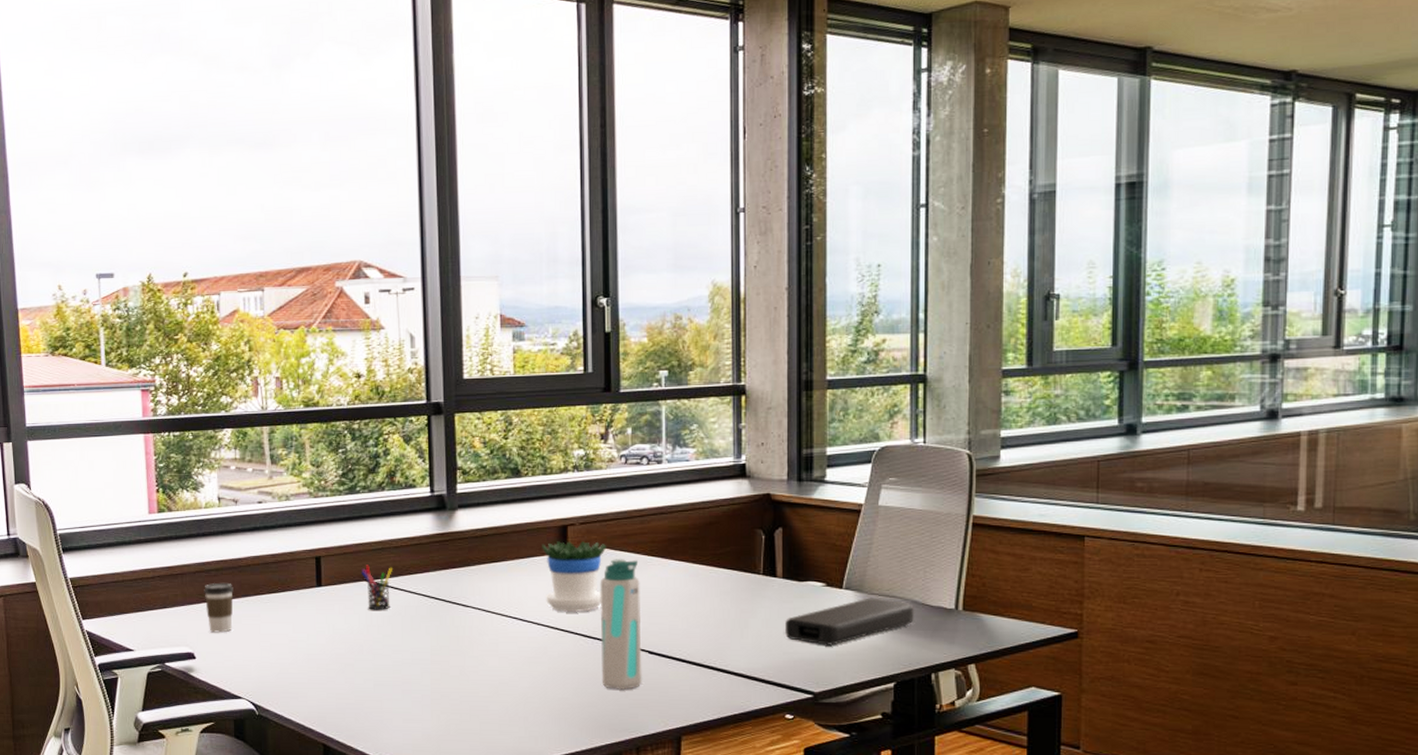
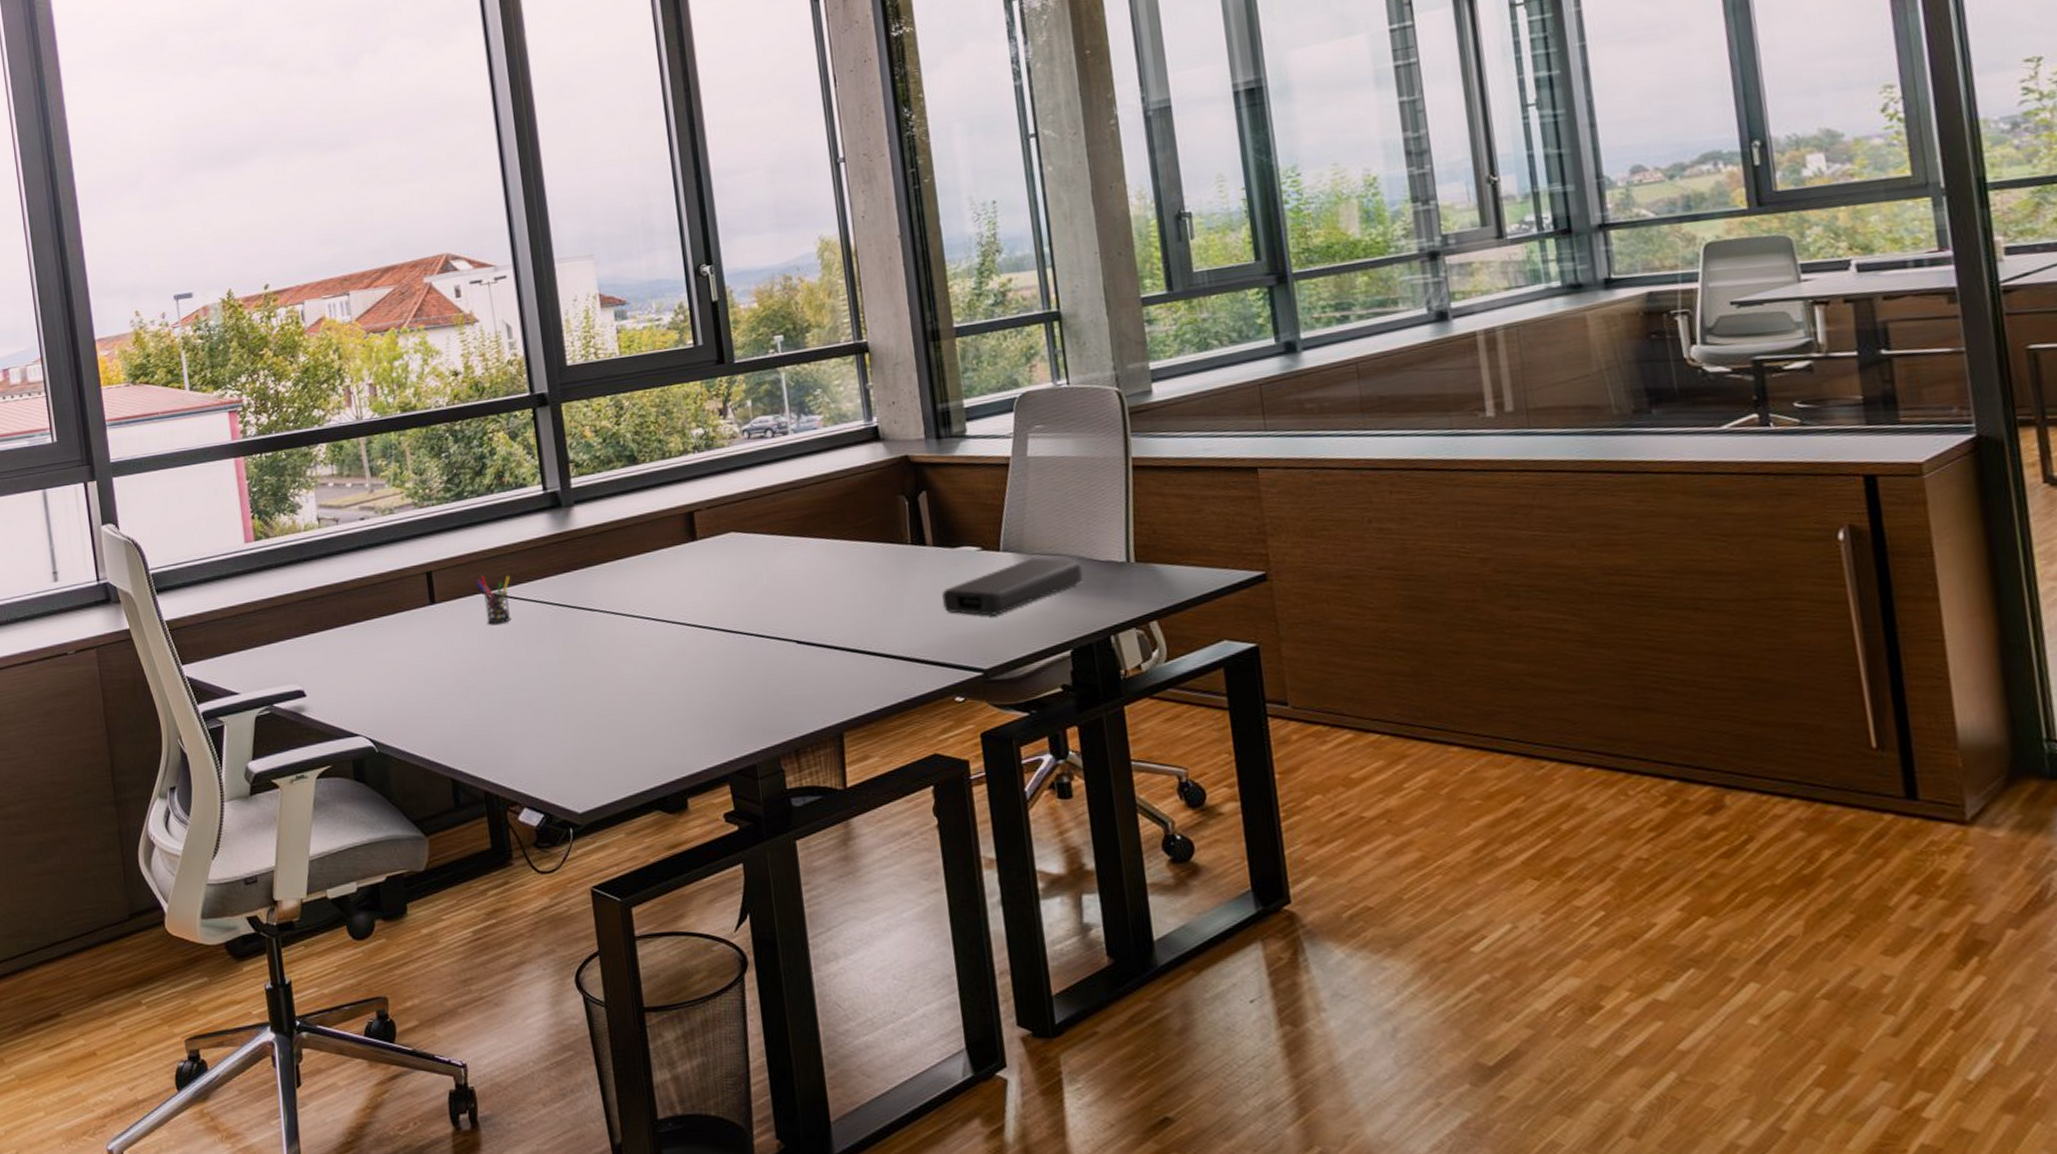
coffee cup: present [204,582,234,633] -> none [309,609,343,666]
flowerpot: present [542,541,607,613] -> none [668,527,740,607]
water bottle: present [600,559,643,690] -> none [735,542,794,687]

